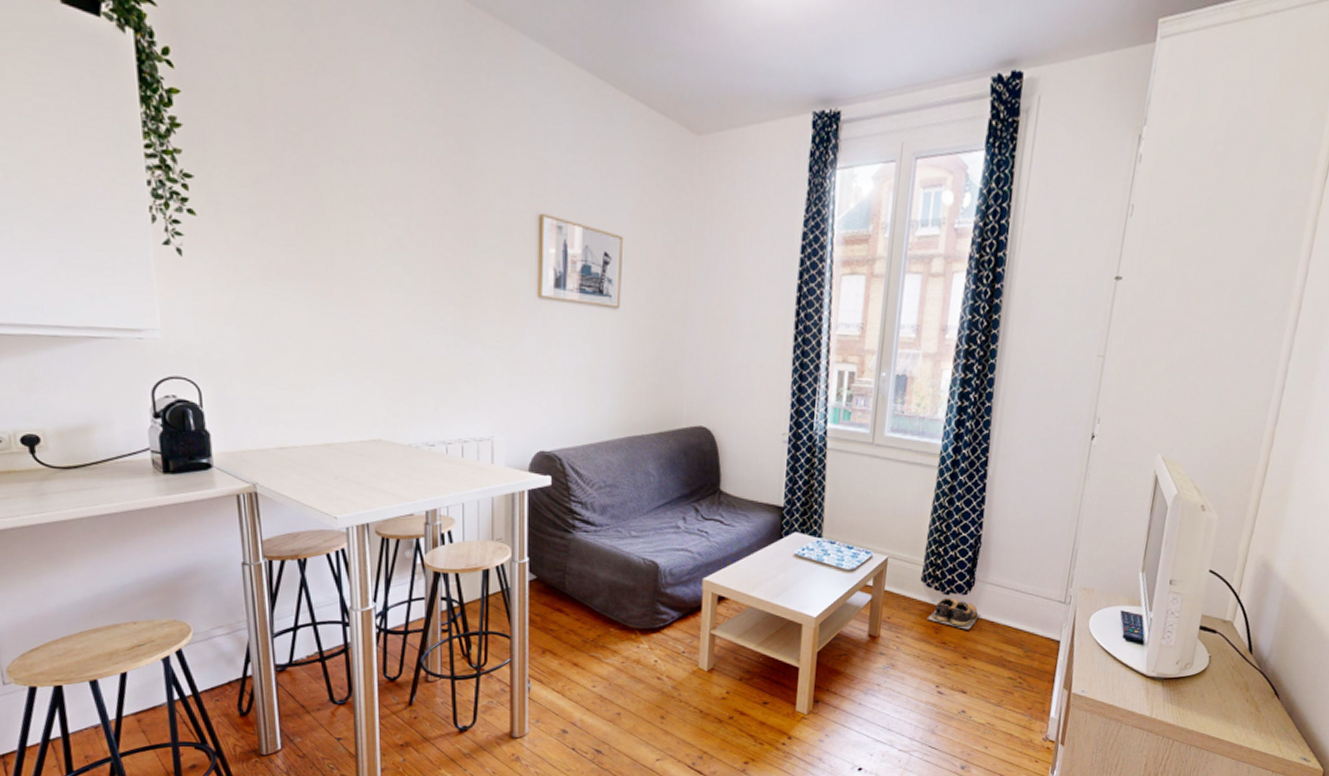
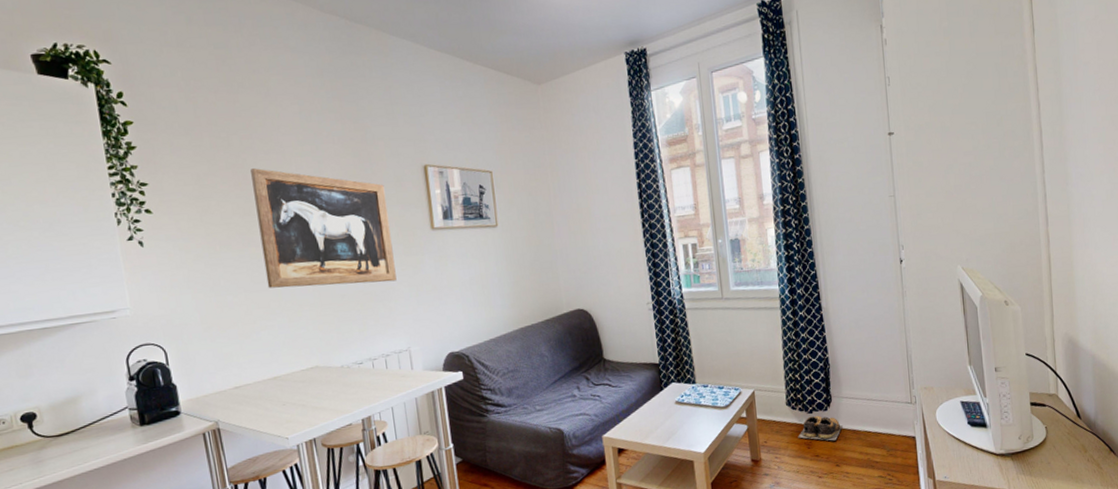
wall art: none [323,180,488,354] -> present [250,168,397,288]

